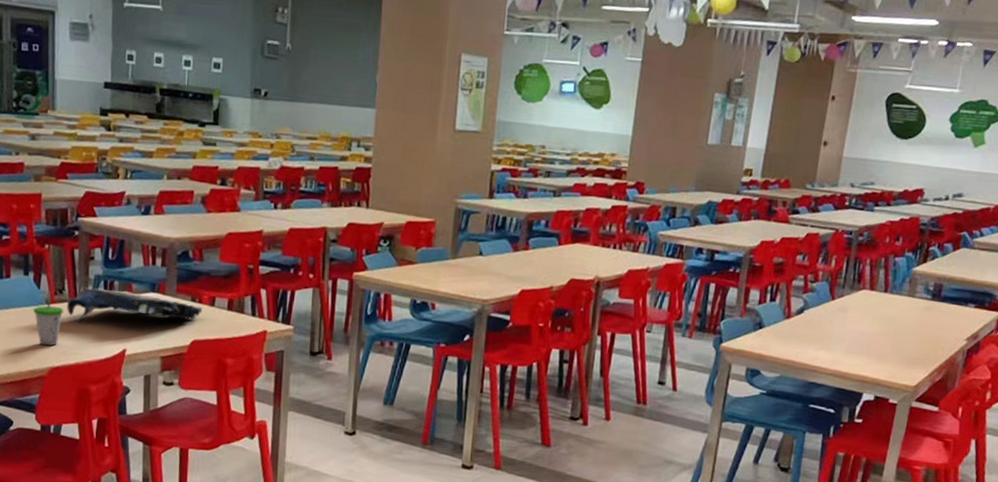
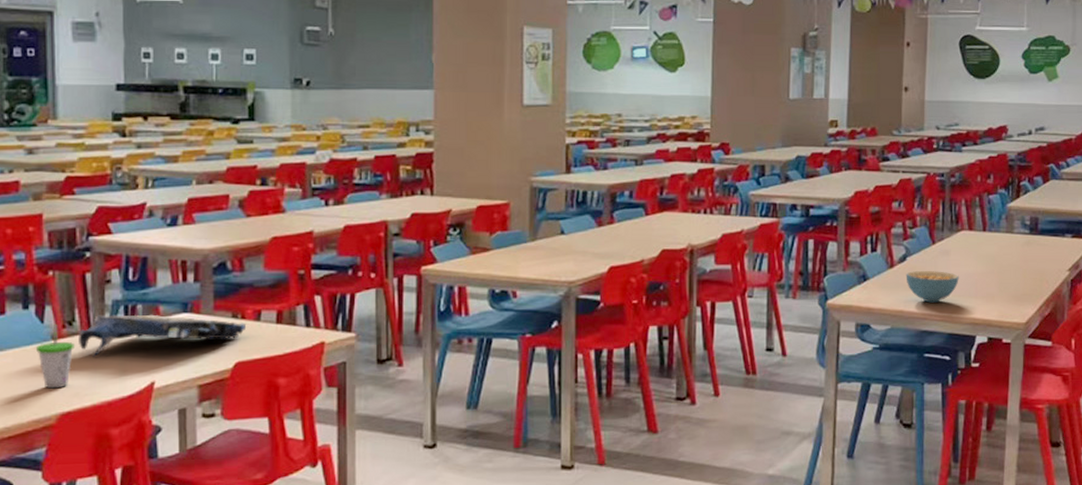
cereal bowl: none [801,324,854,357] -> present [906,271,959,303]

